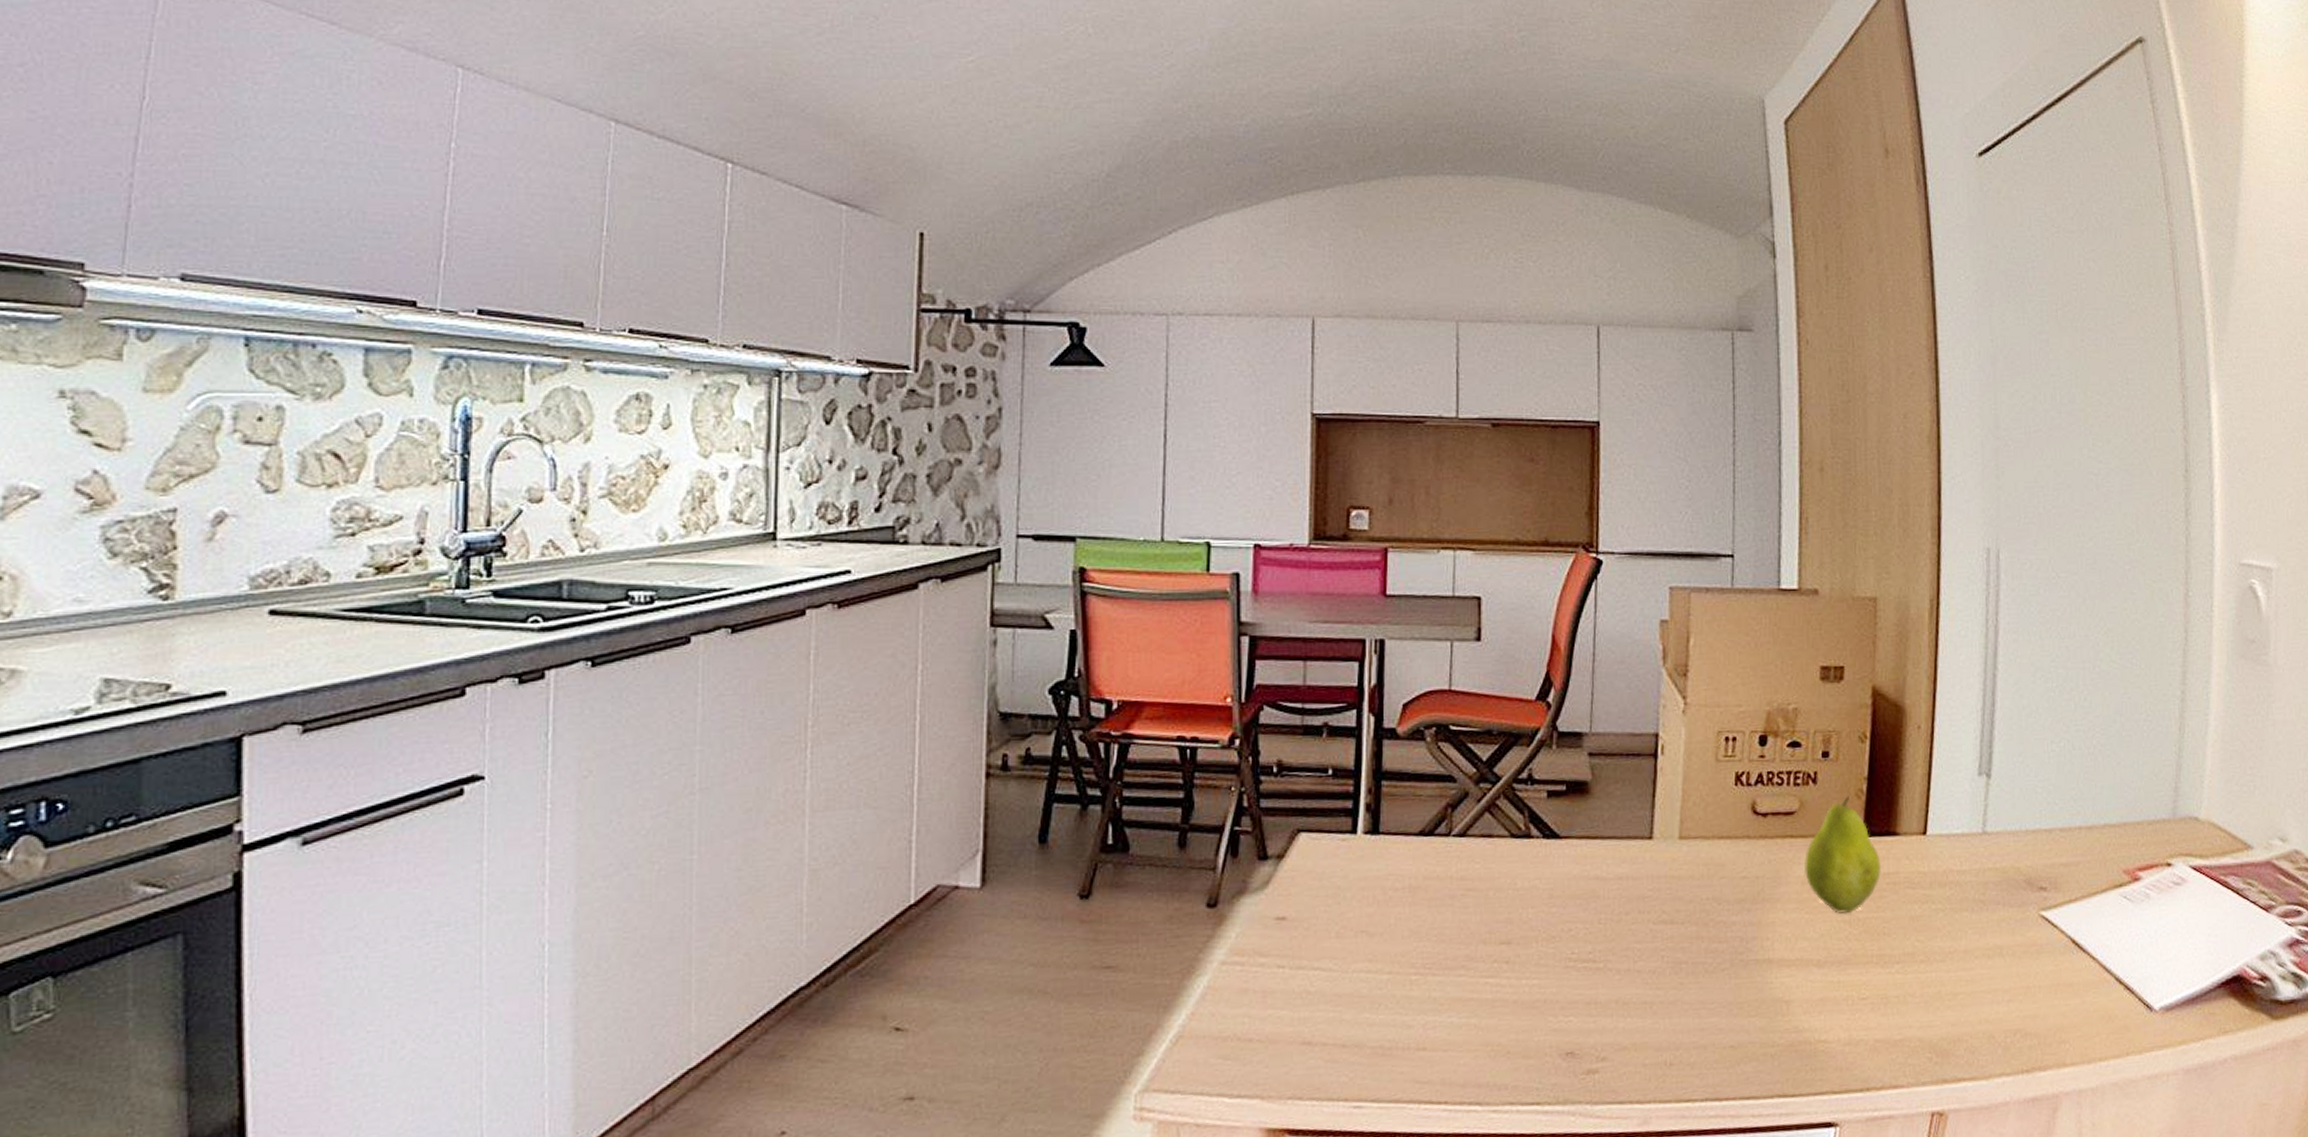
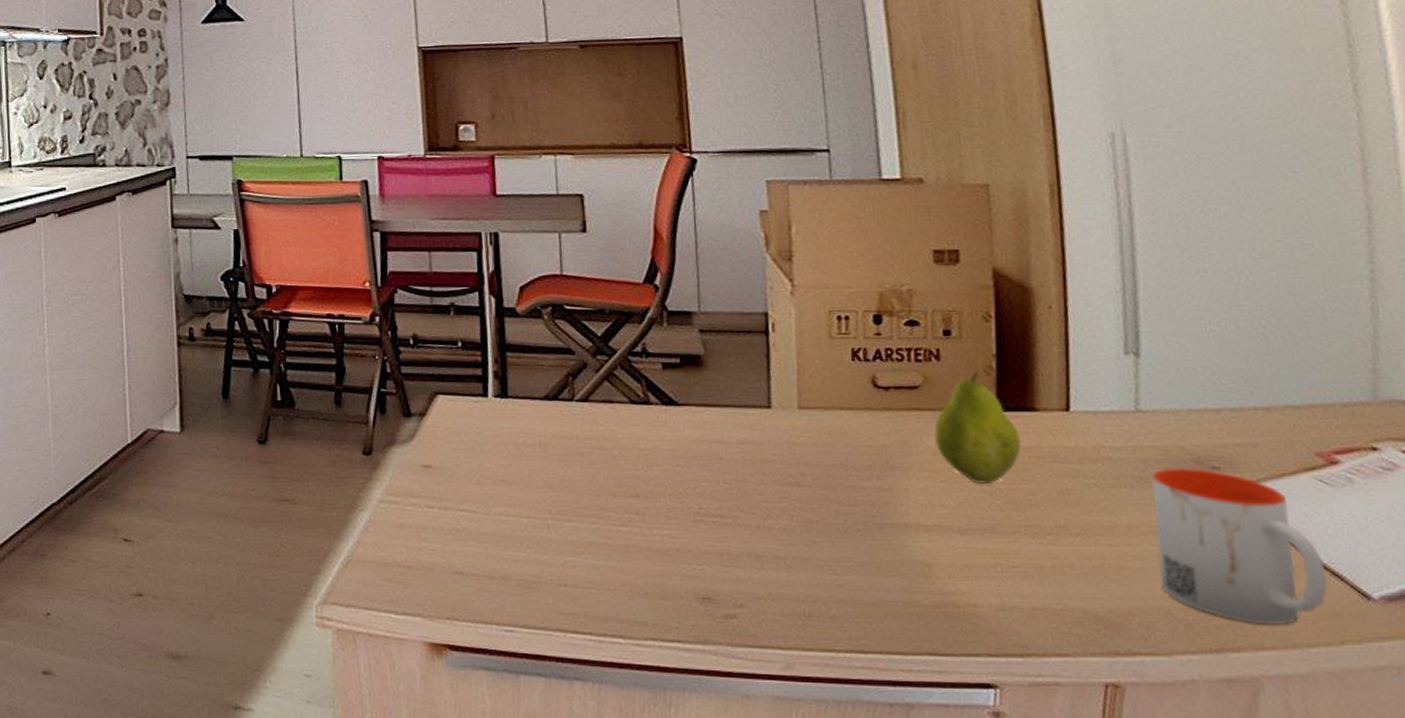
mug: none [1987,888,2121,1042] -> present [1151,467,1328,625]

